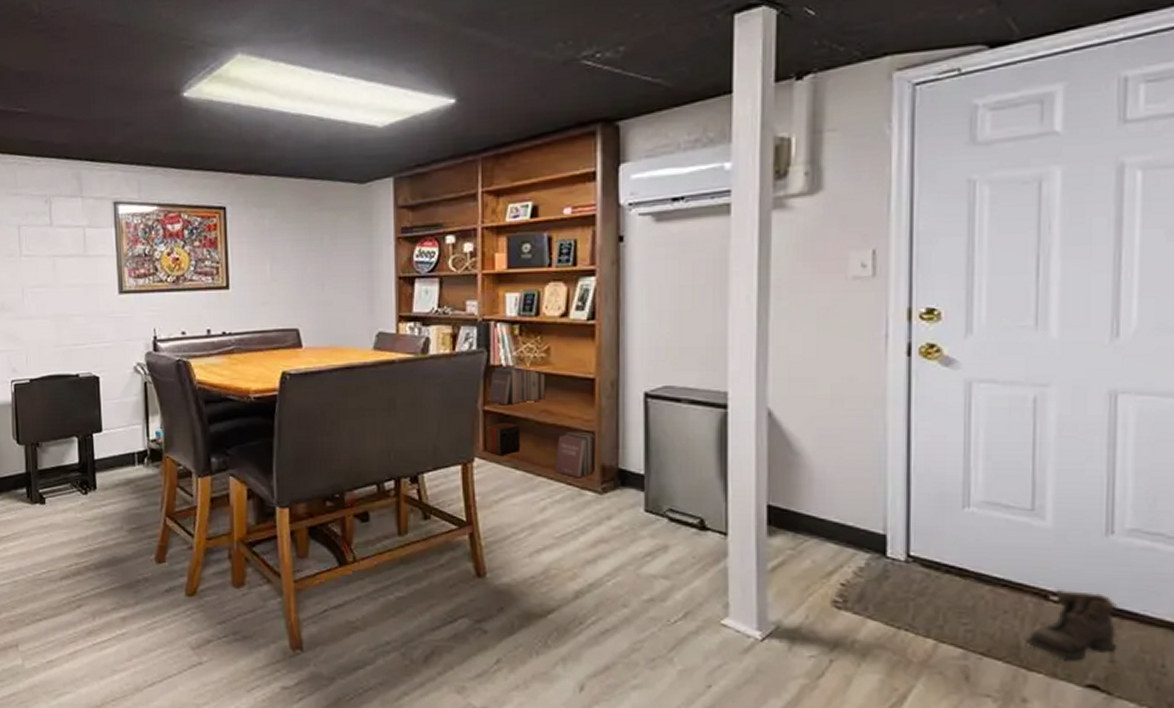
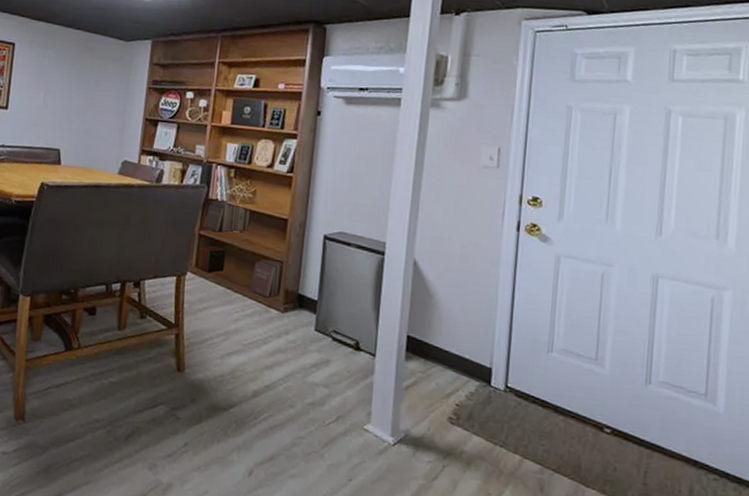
boot: present [1026,590,1117,661] -> none [585,424,650,482]

